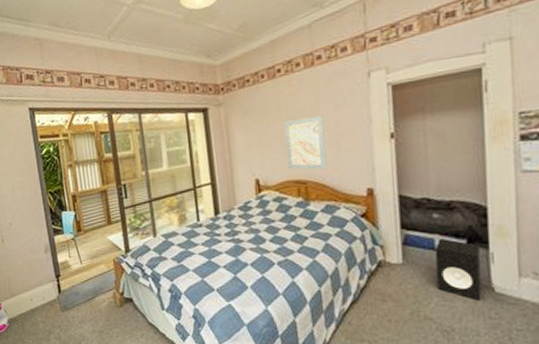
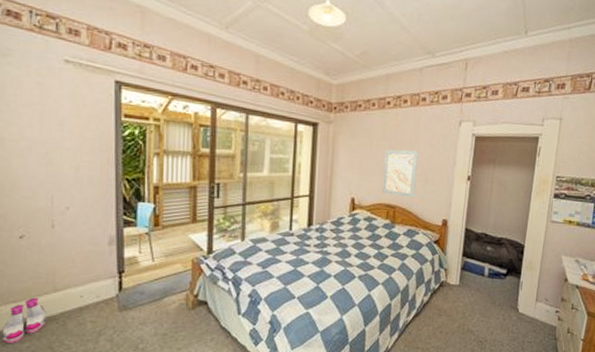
speaker: present [435,239,482,301] -> none [481,267,514,318]

